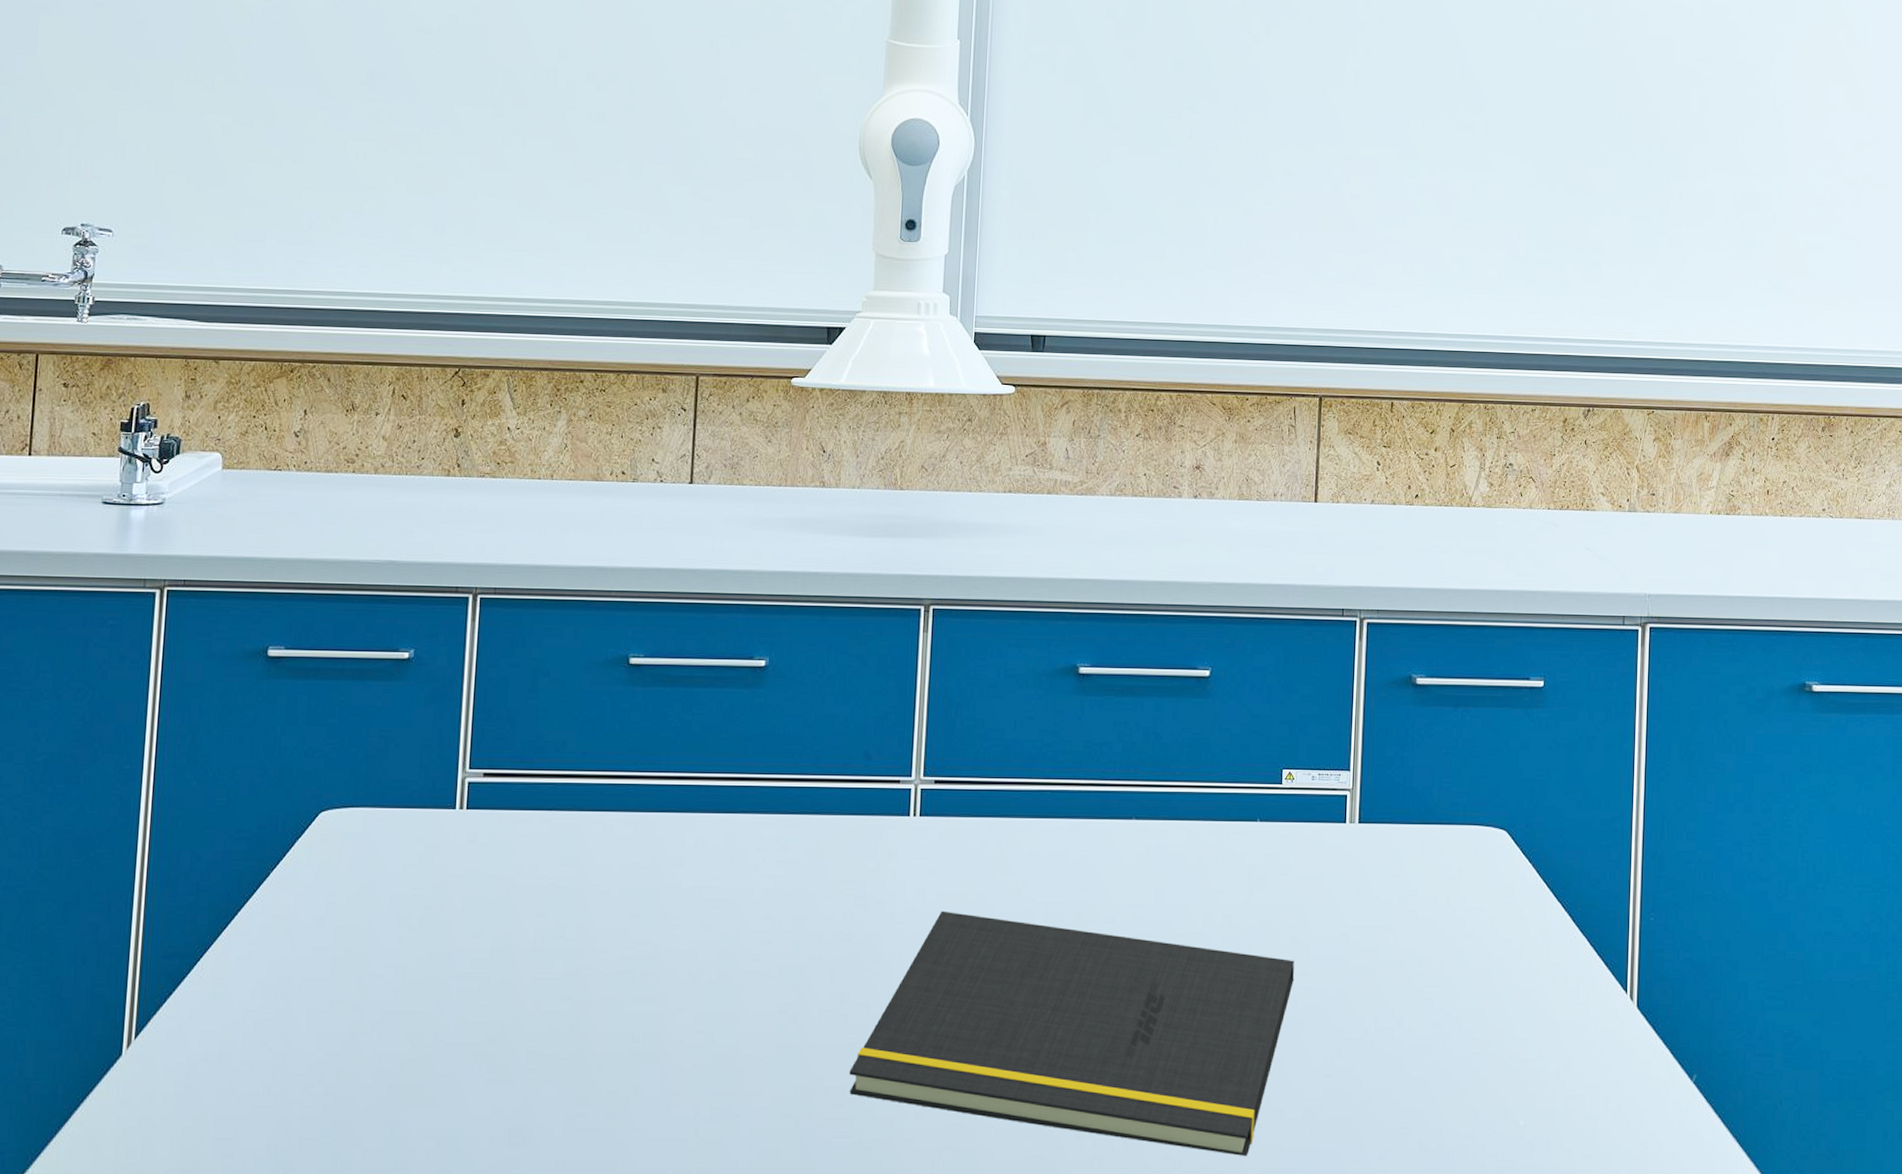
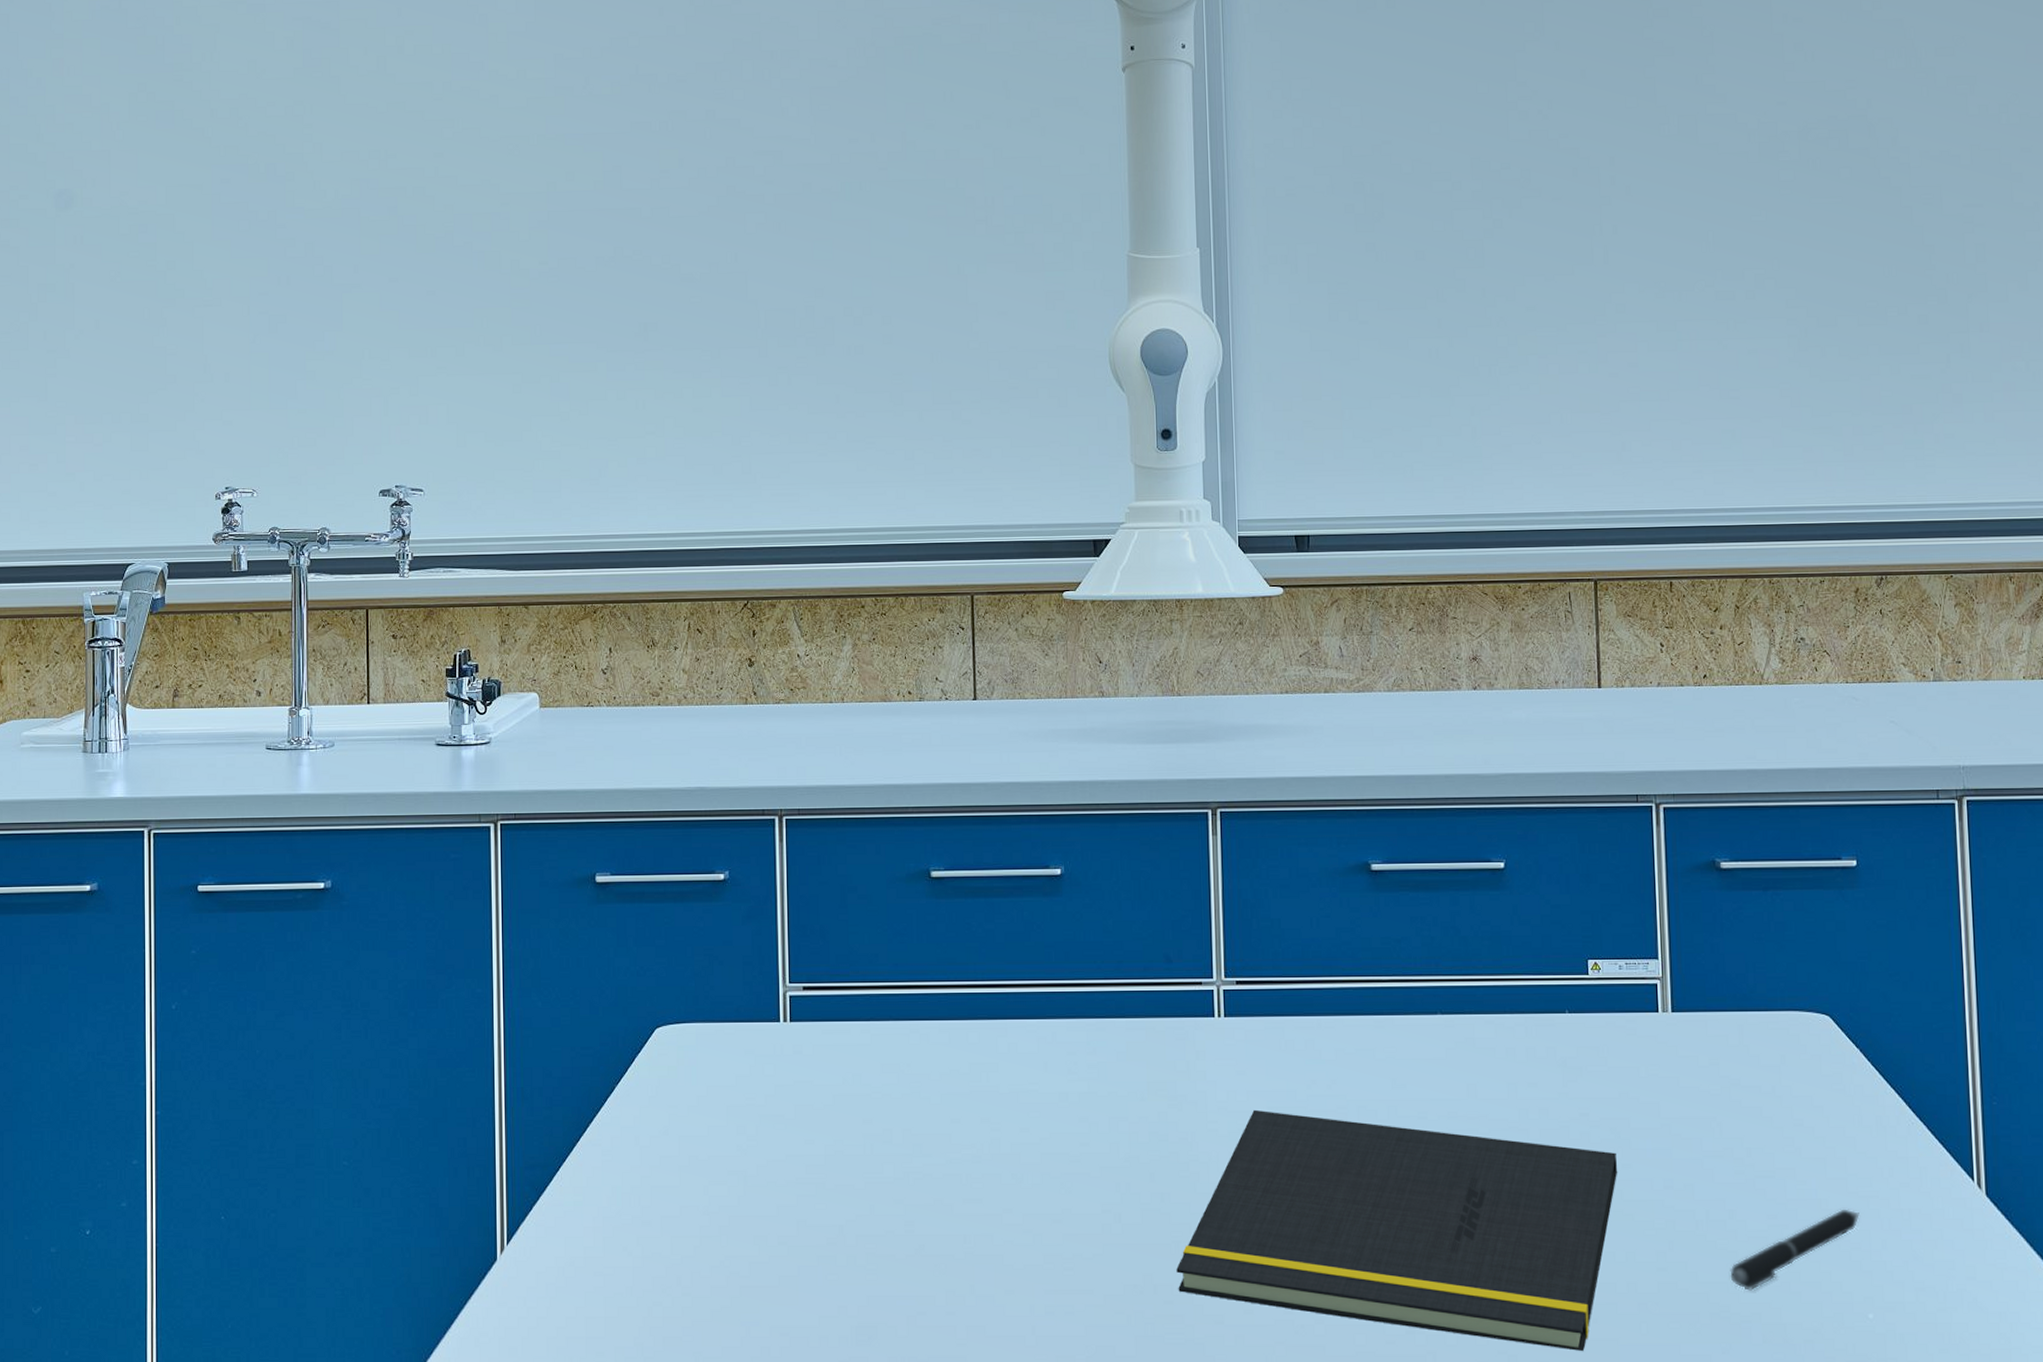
pen: none [1393,1018,1519,1098] -> present [1730,1209,1860,1291]

